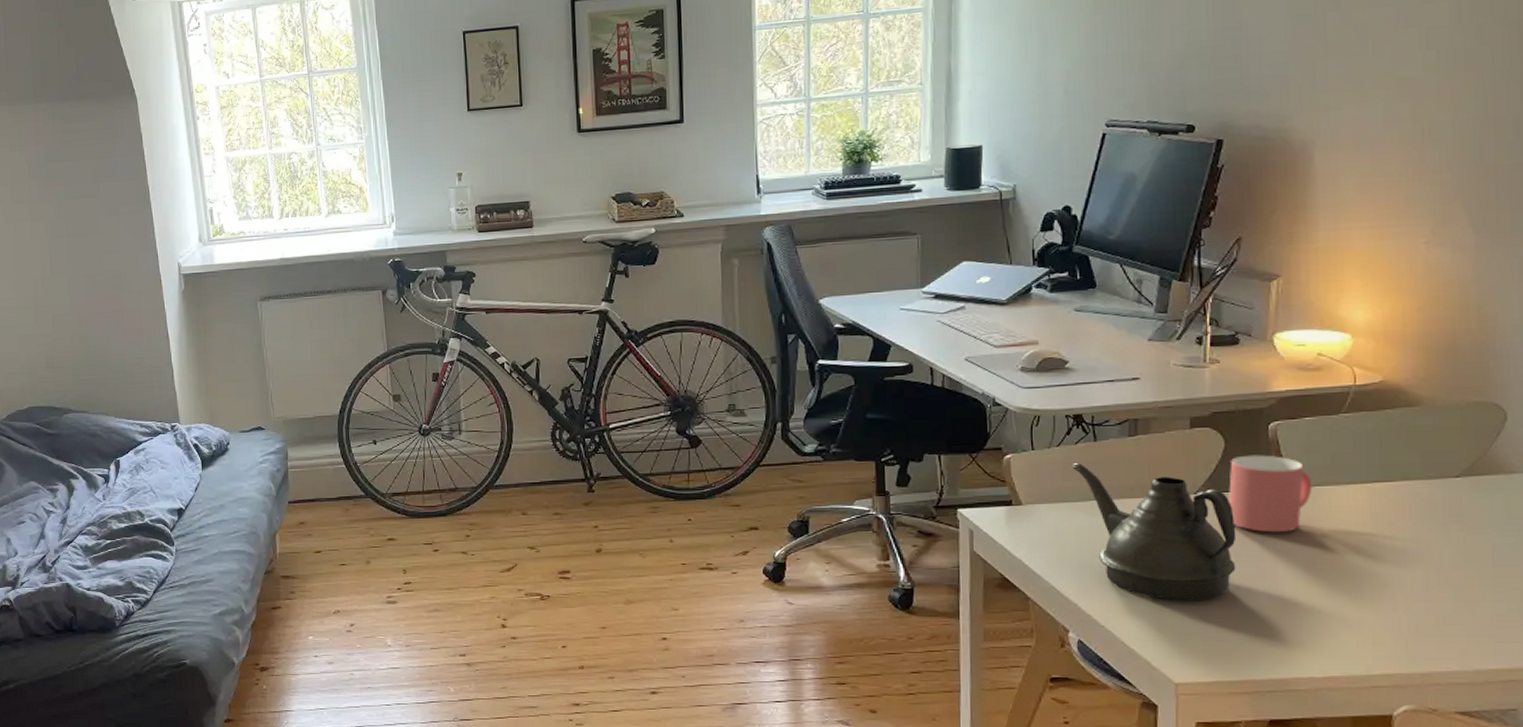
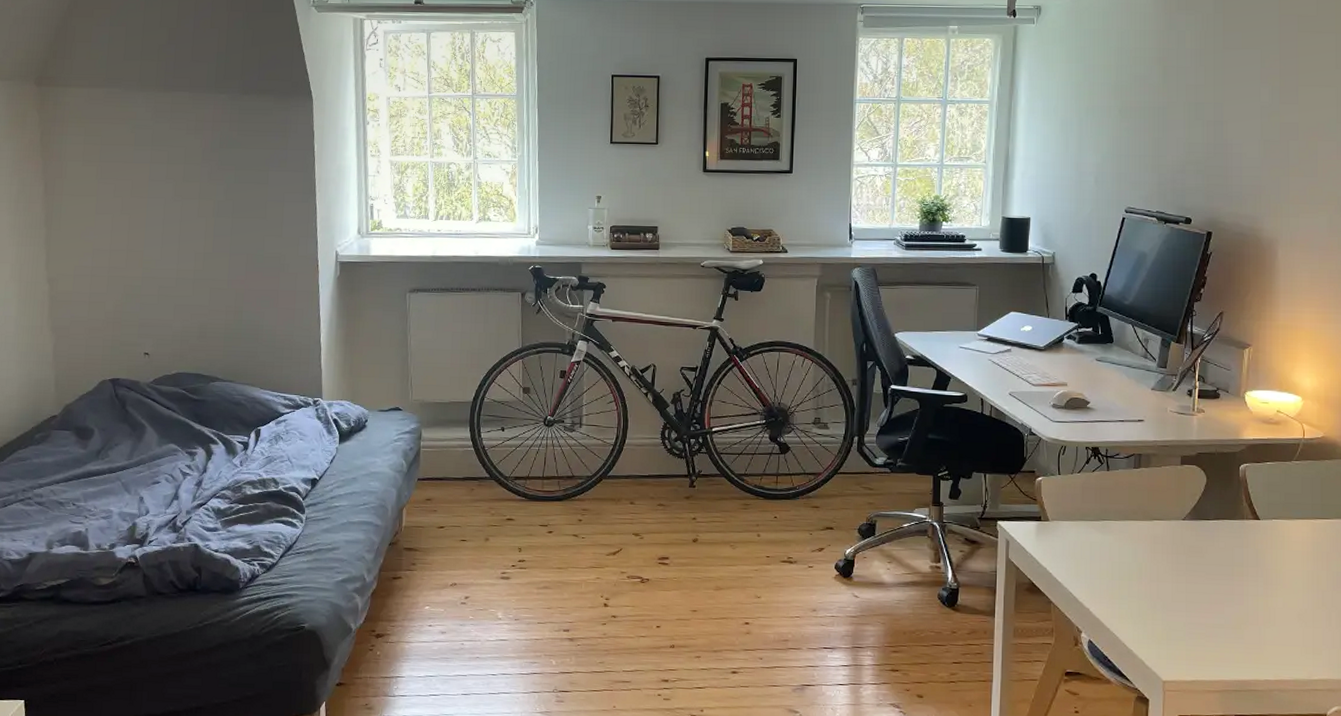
teapot: present [1072,463,1237,600] -> none [1089,488,1213,610]
mug: present [1229,455,1313,533] -> none [1209,490,1271,557]

